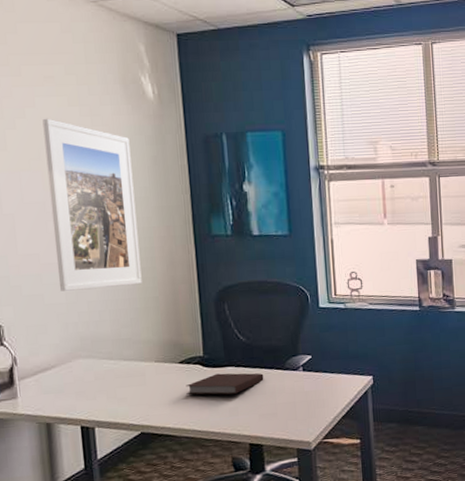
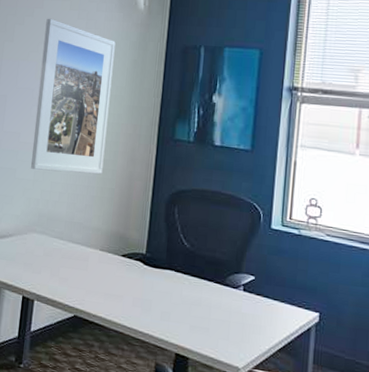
notebook: present [186,373,264,395] -> none [123,274,202,300]

